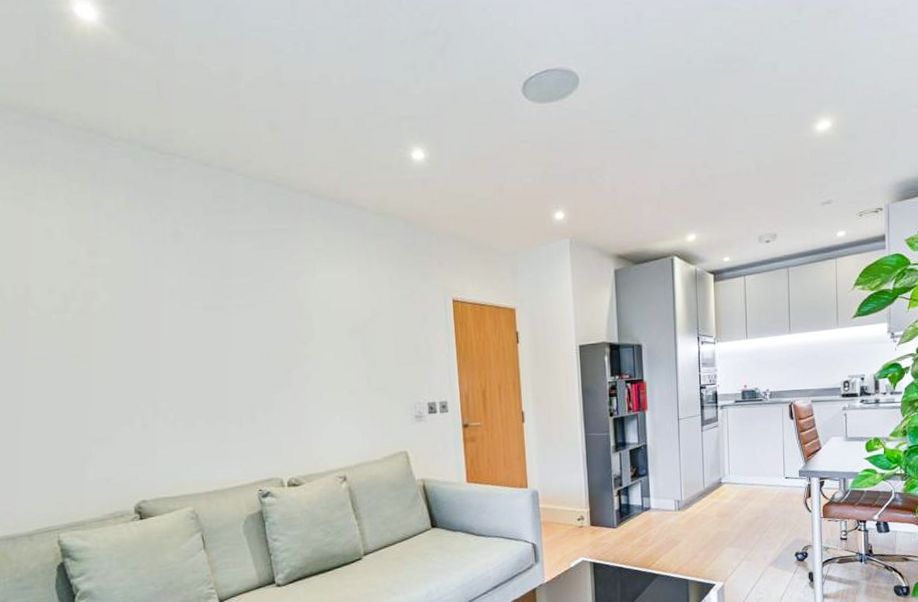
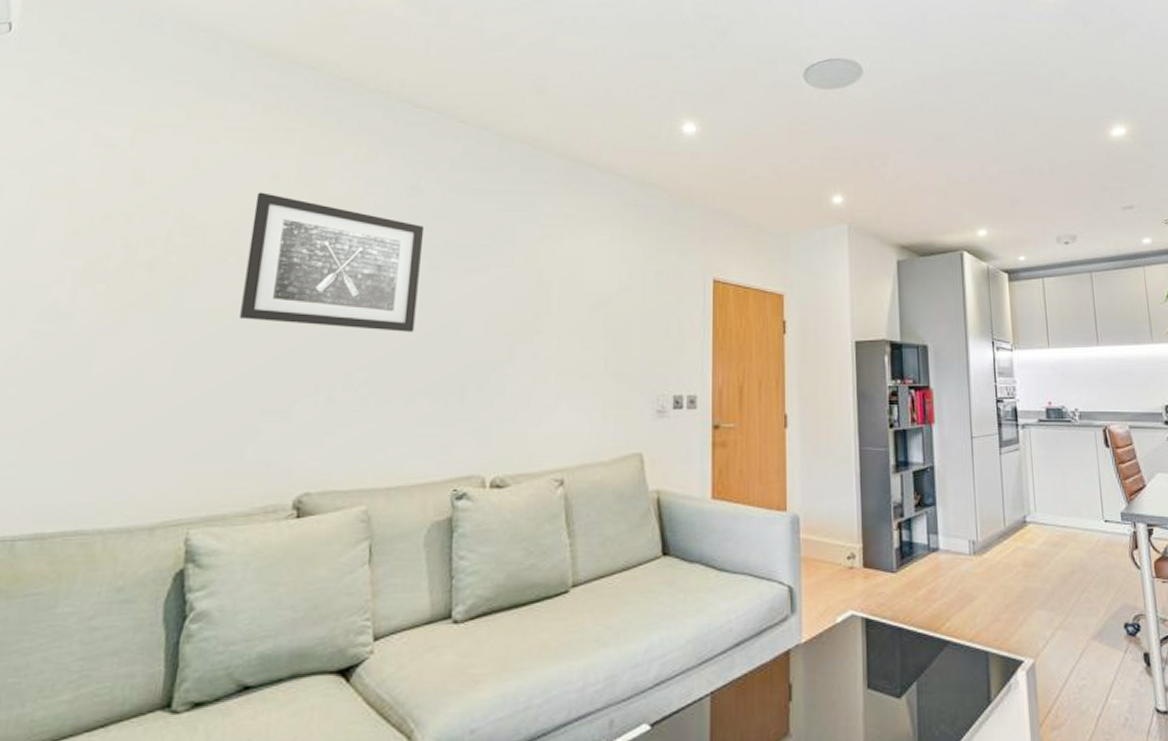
wall art: none [37,249,202,366] -> present [240,192,423,332]

